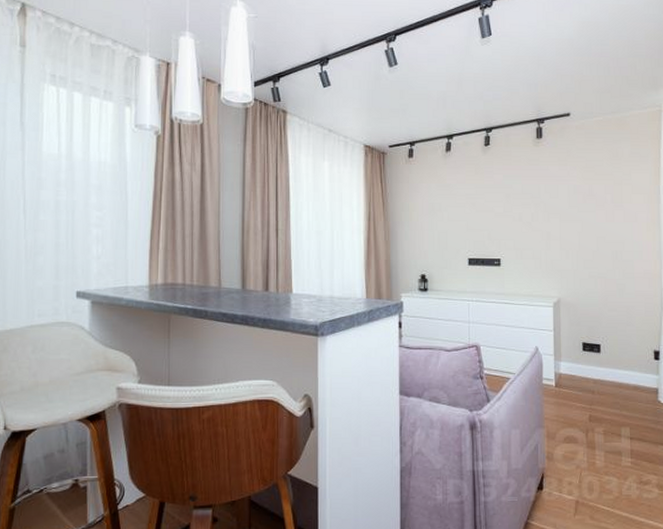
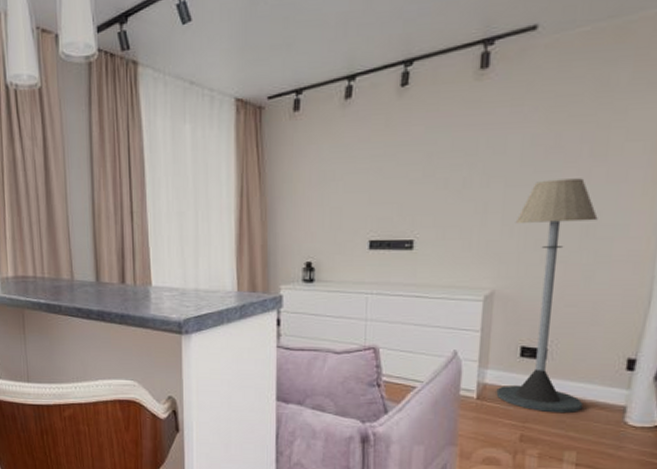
floor lamp: none [569,217,630,396] -> present [496,178,598,414]

